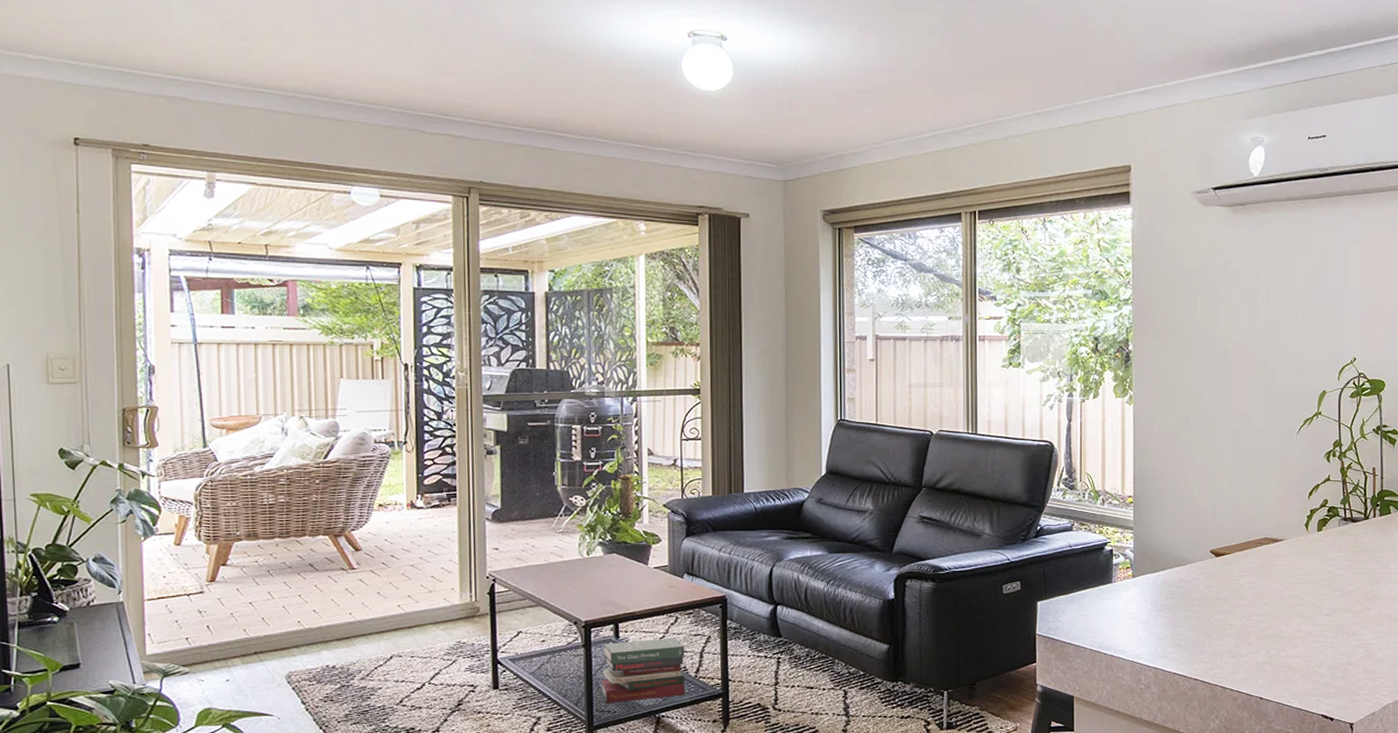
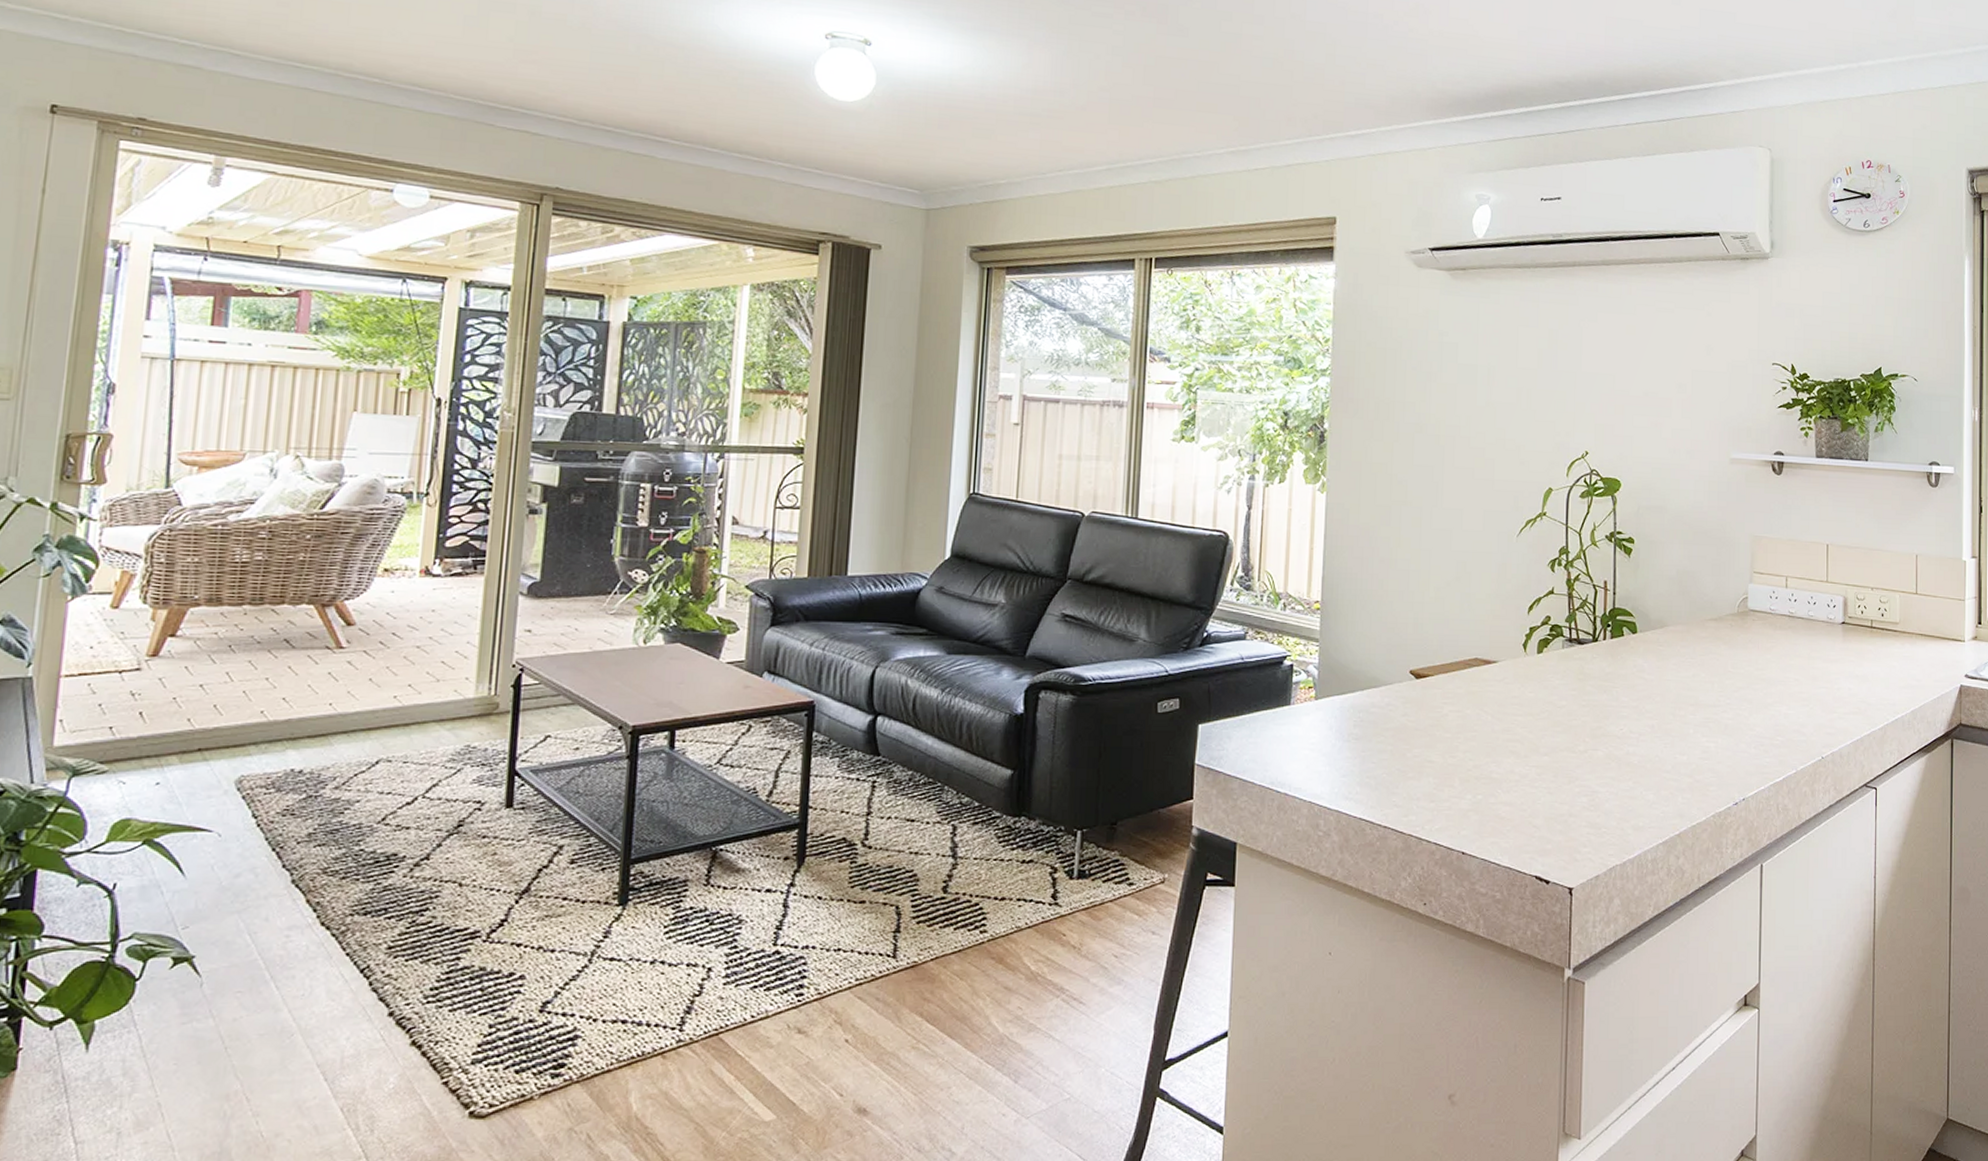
books: present [600,637,685,703] -> none [644,750,757,830]

